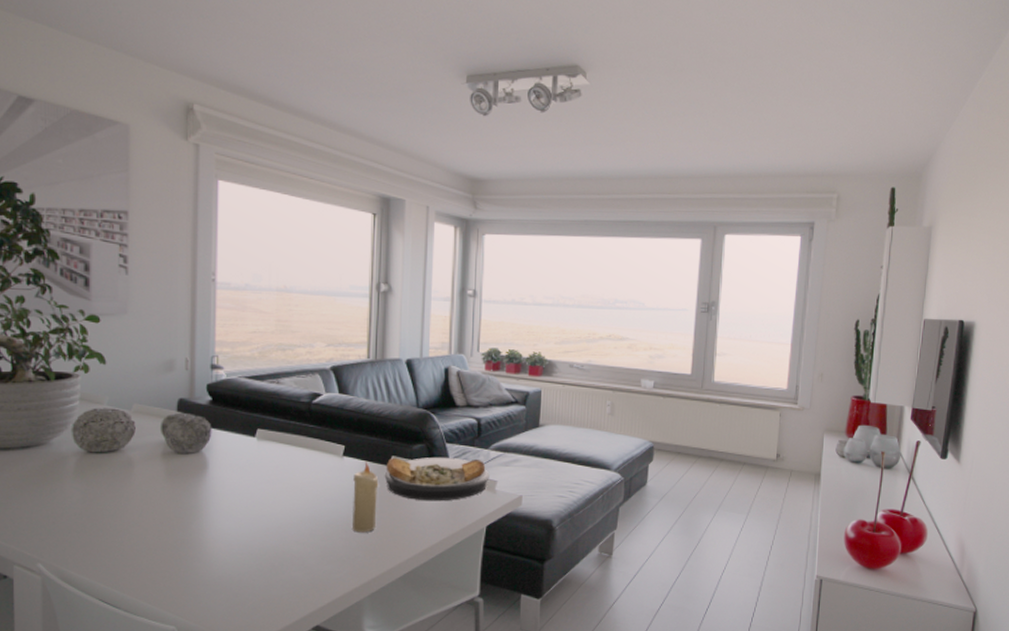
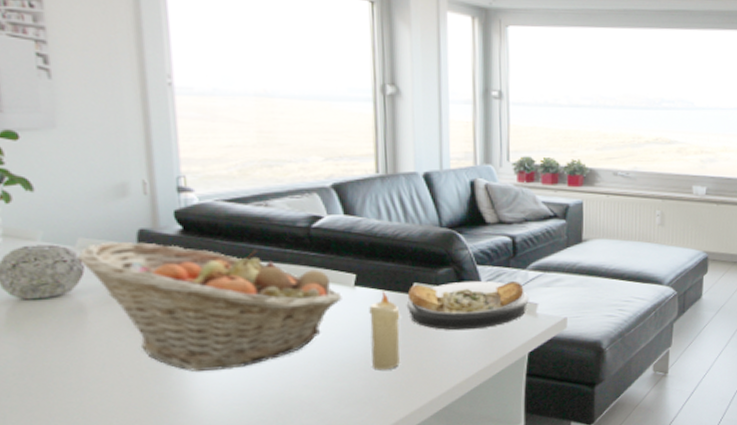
fruit basket: none [131,408,332,522] -> present [77,241,342,371]

